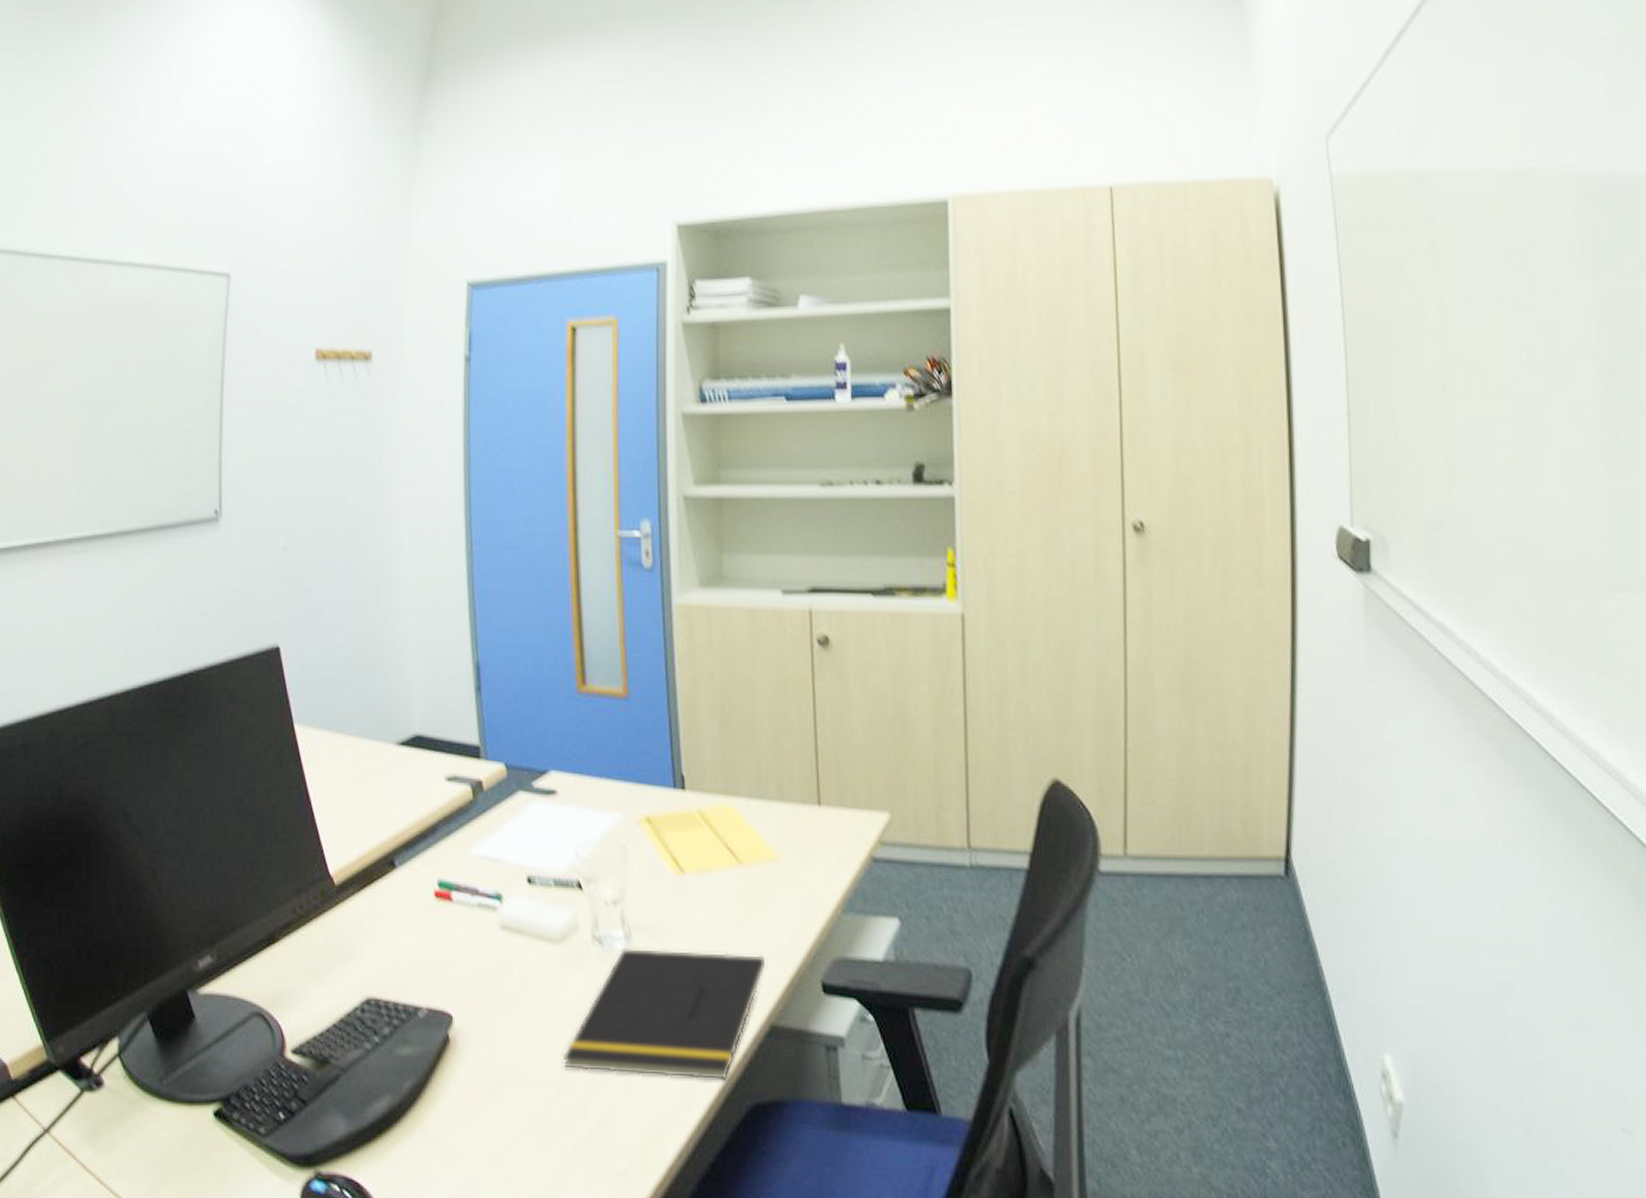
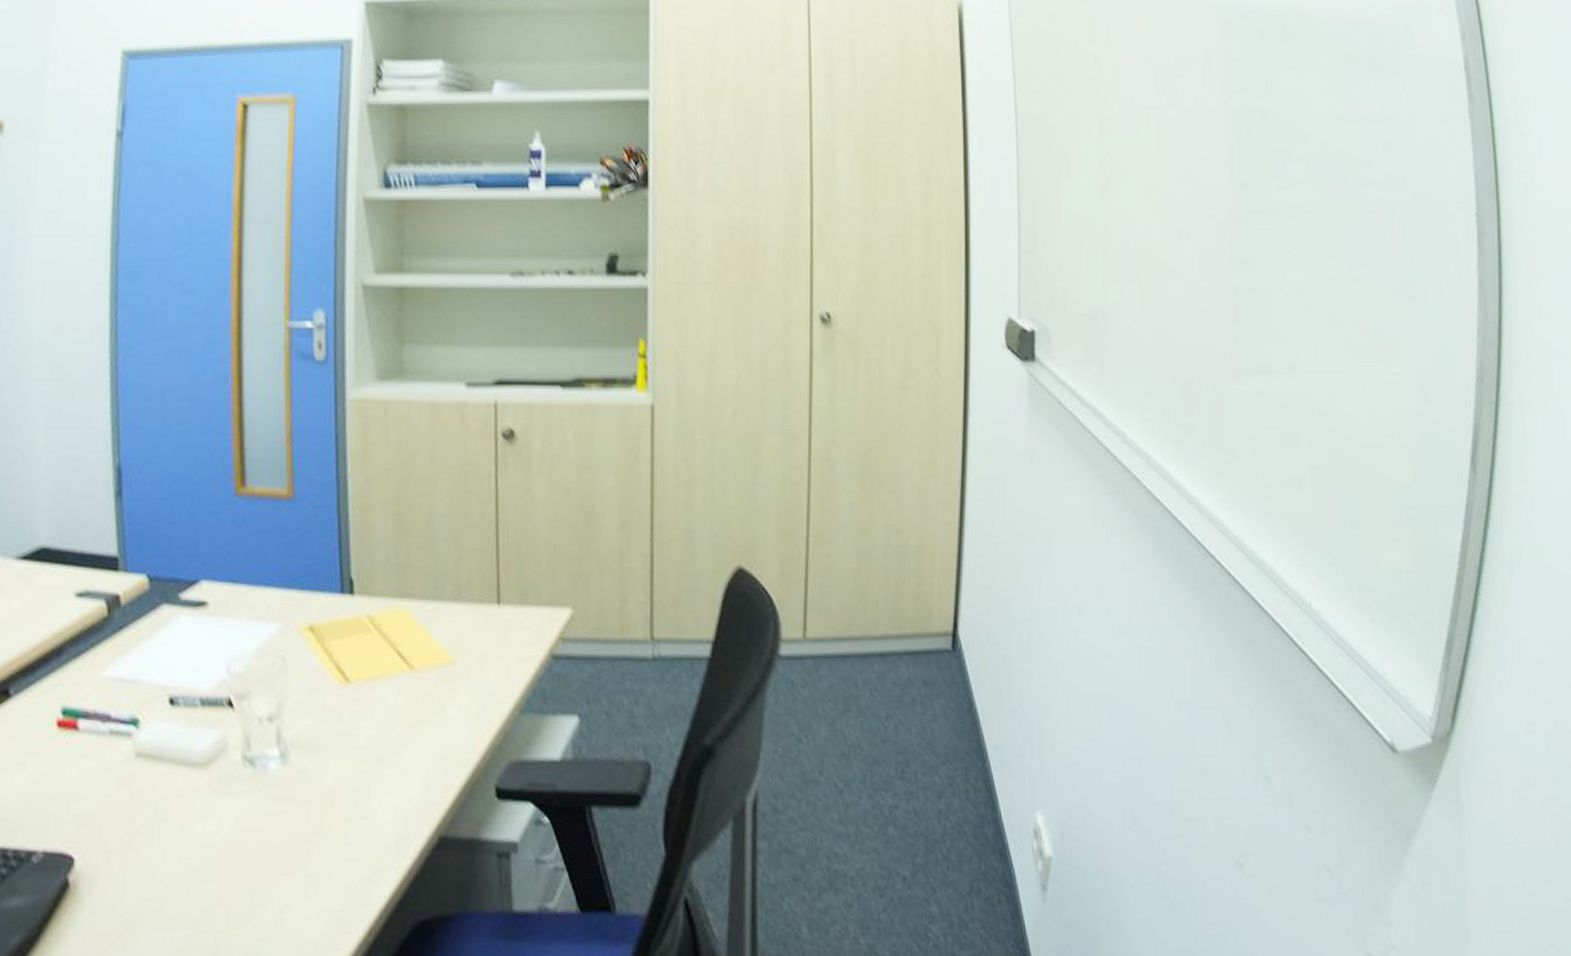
notepad: present [562,947,766,1081] -> none [203,763,436,905]

